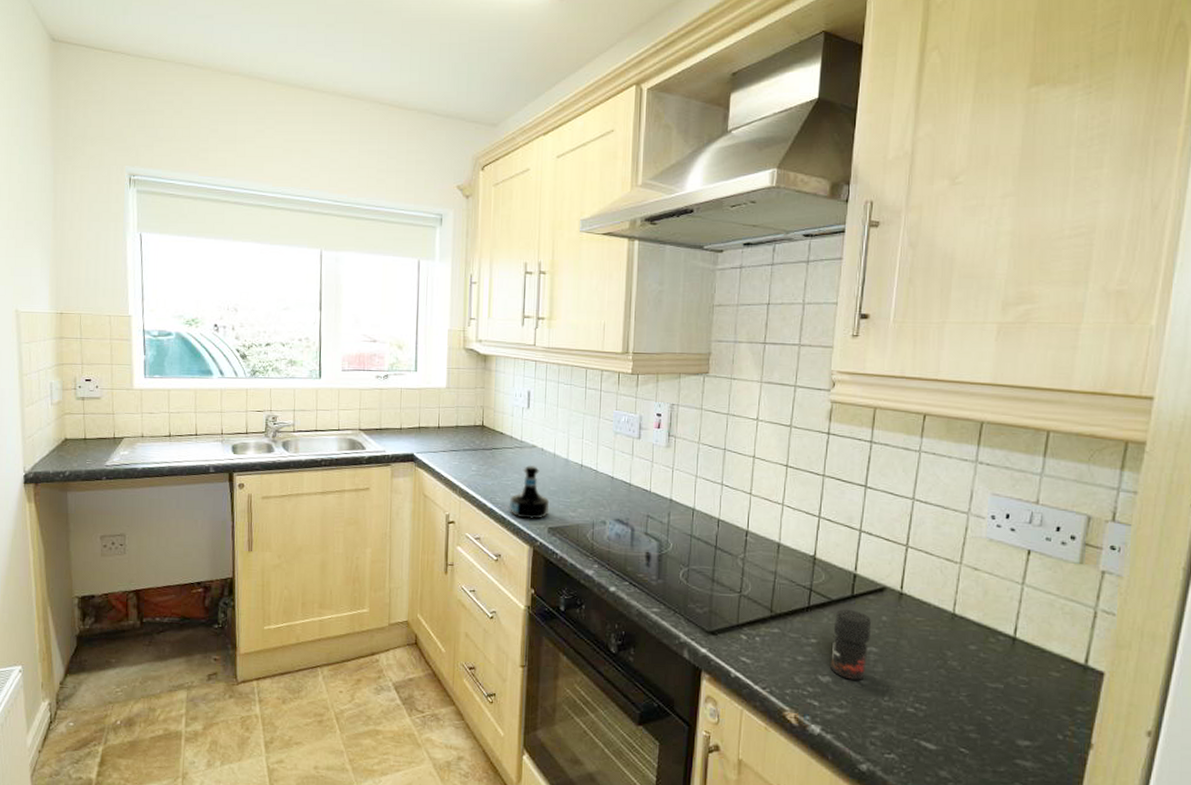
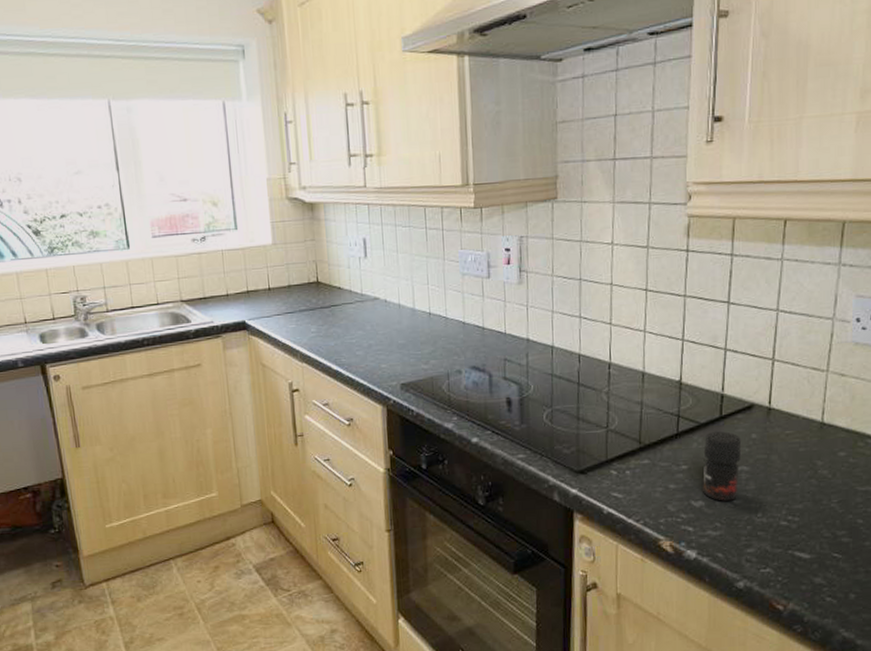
tequila bottle: present [510,466,550,519] -> none [356,319,400,378]

